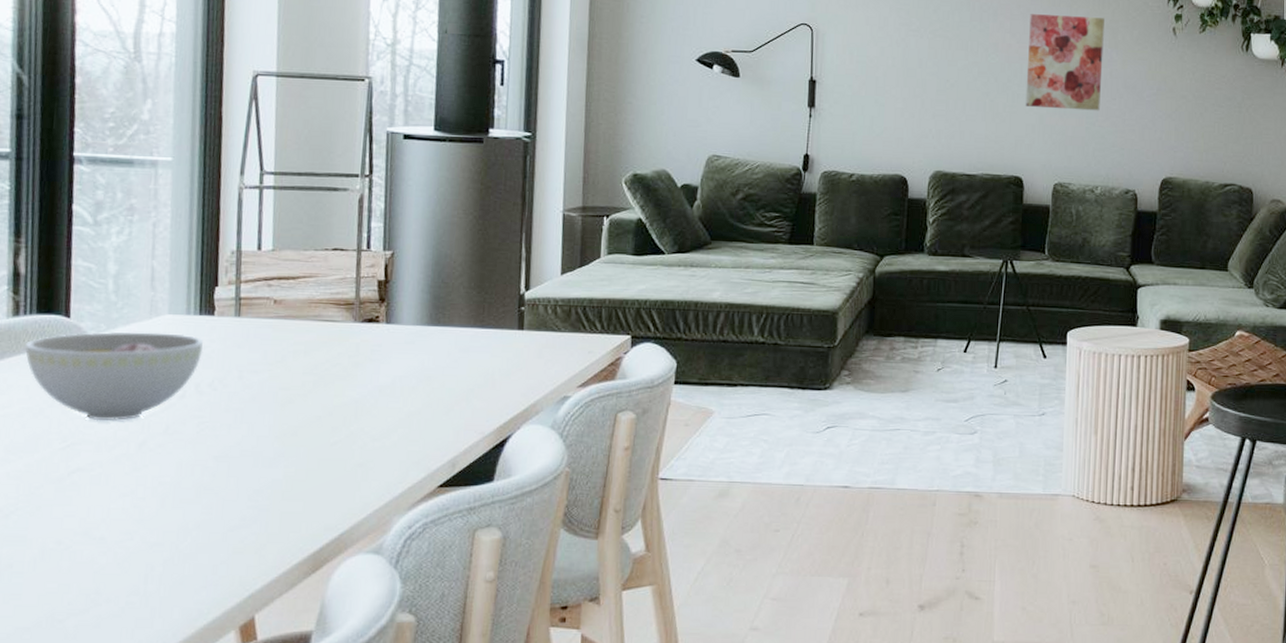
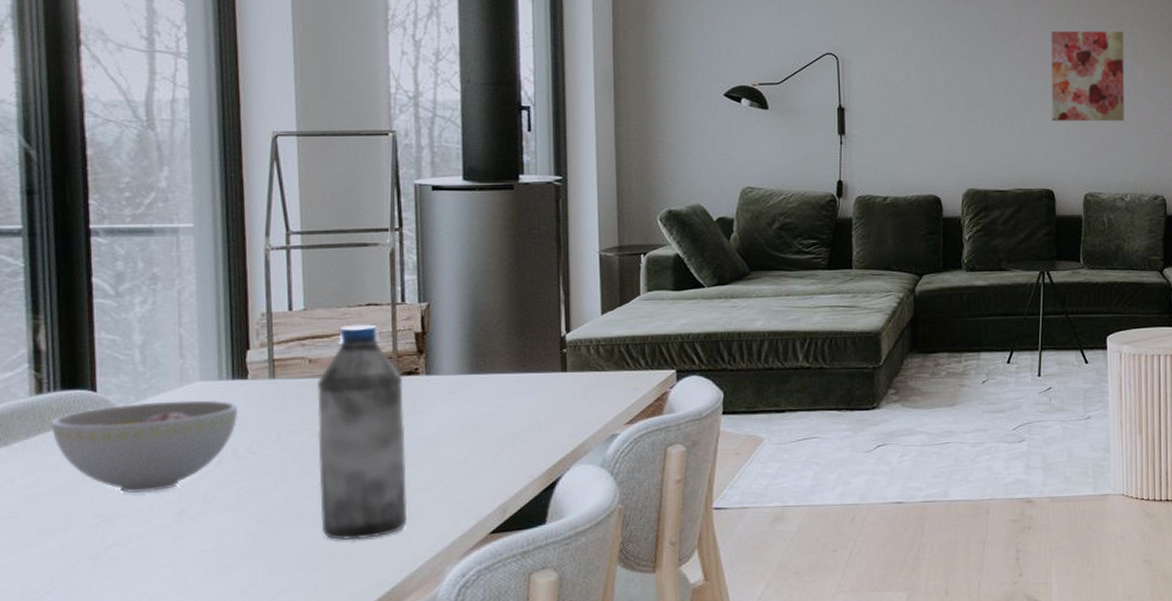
water bottle: none [275,268,364,483] -> present [316,324,408,540]

